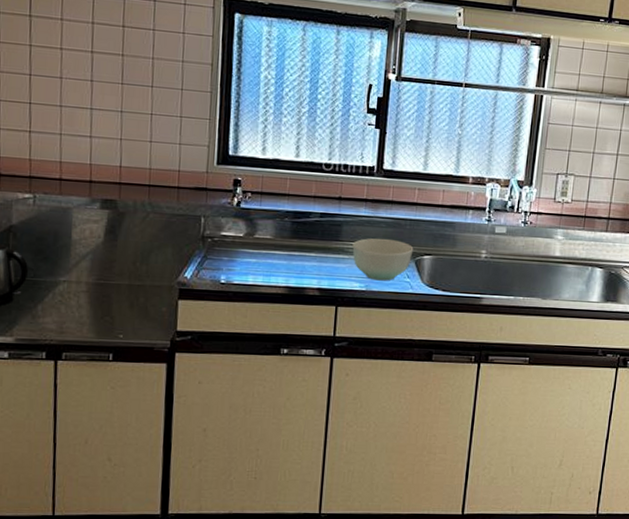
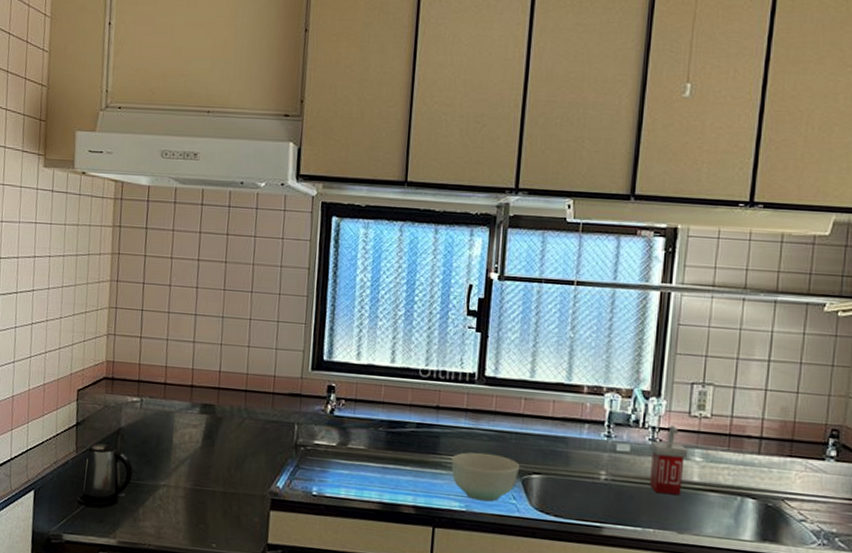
soap dispenser: none [520,210,553,268] -> present [649,425,688,496]

